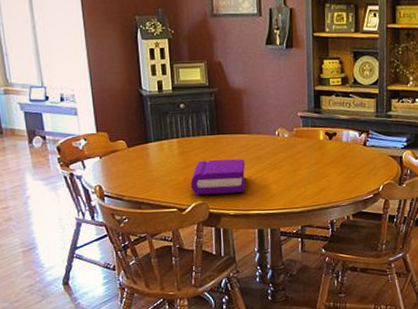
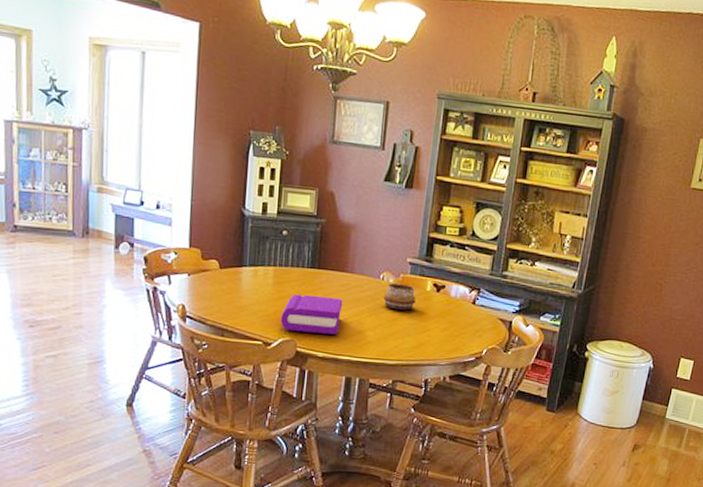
decorative bowl: none [281,137,311,162] -> present [383,283,416,311]

